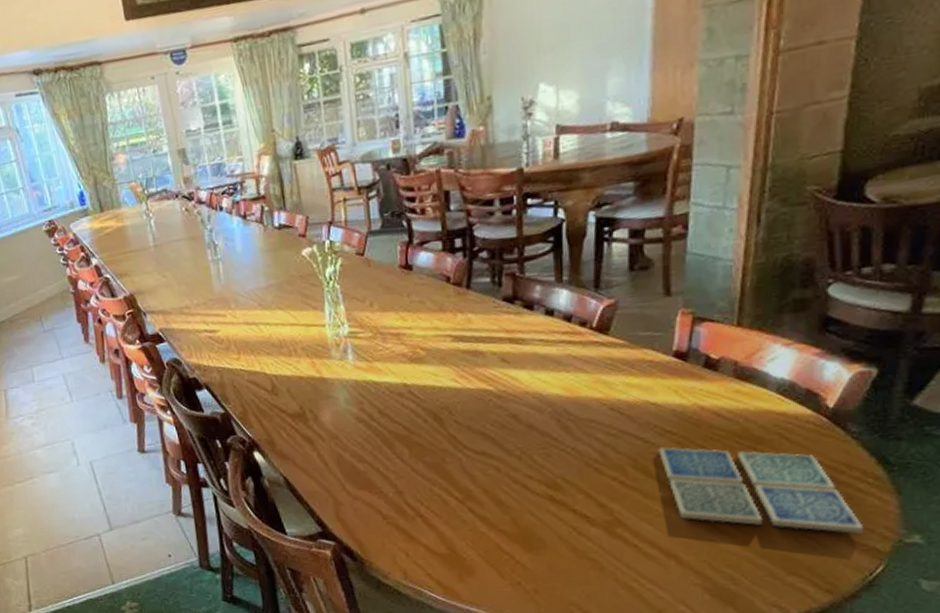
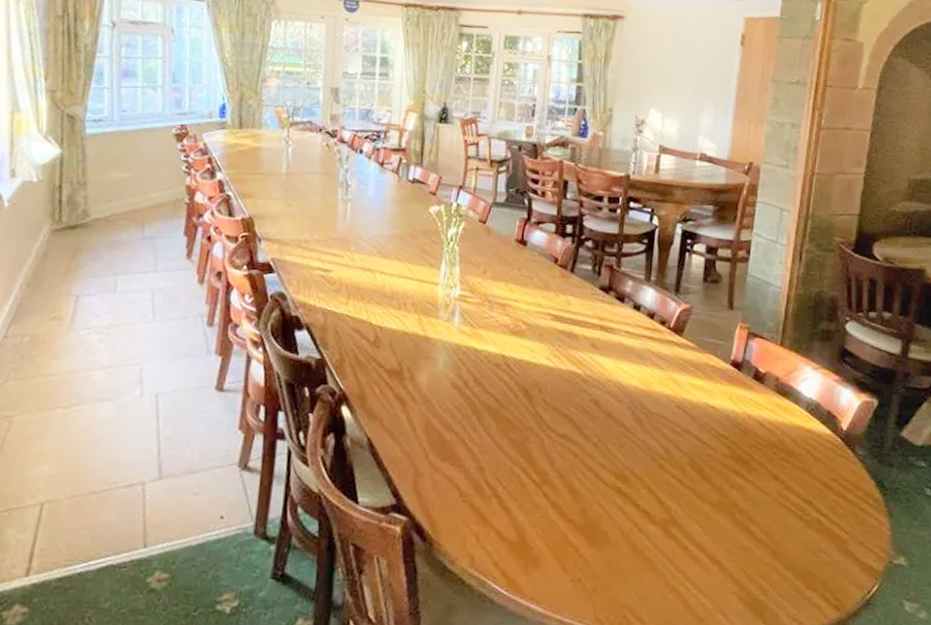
drink coaster: present [658,447,864,534] -> none [712,449,865,551]

